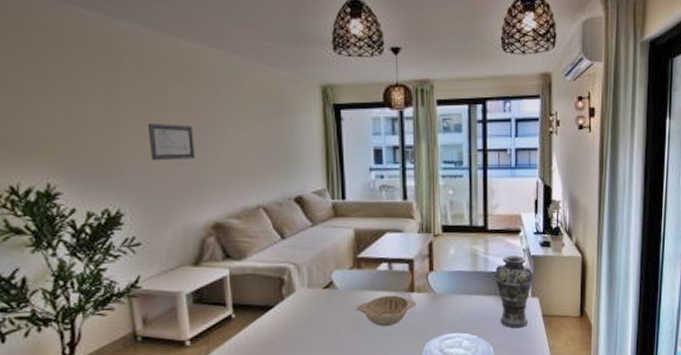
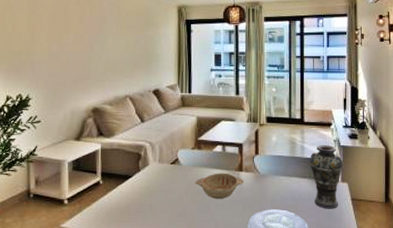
wall art: present [147,124,196,161] -> none [54,33,85,60]

